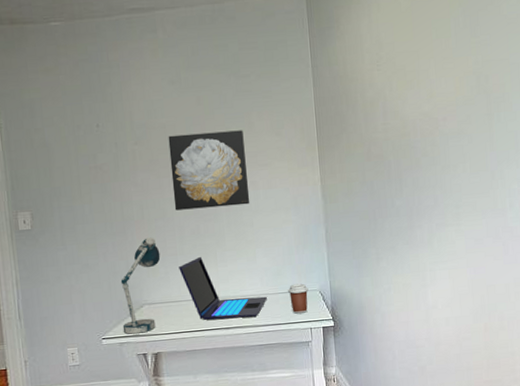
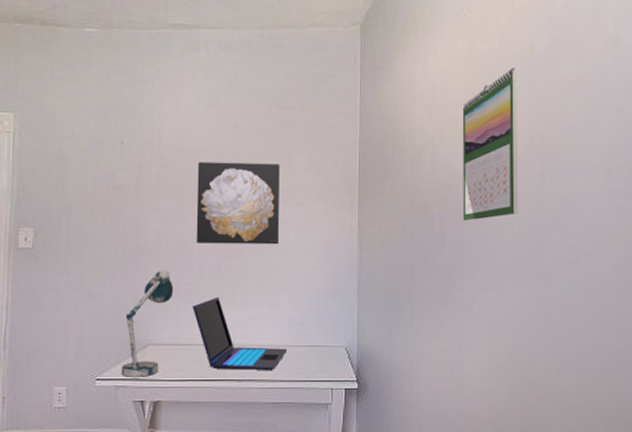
coffee cup: present [288,283,309,314] -> none [311,337,334,371]
calendar: none [408,12,470,165] -> present [462,66,518,221]

